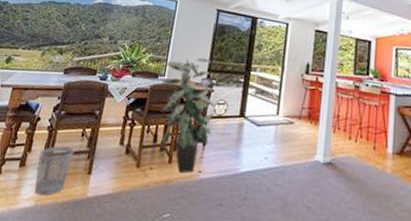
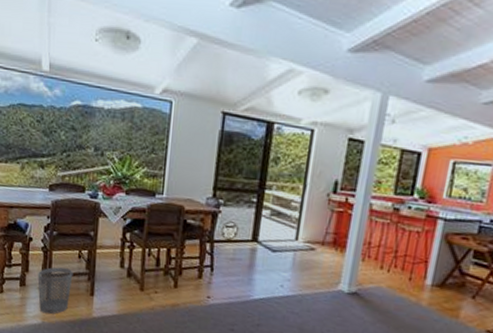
indoor plant: present [161,58,215,173] -> none [160,173,223,298]

